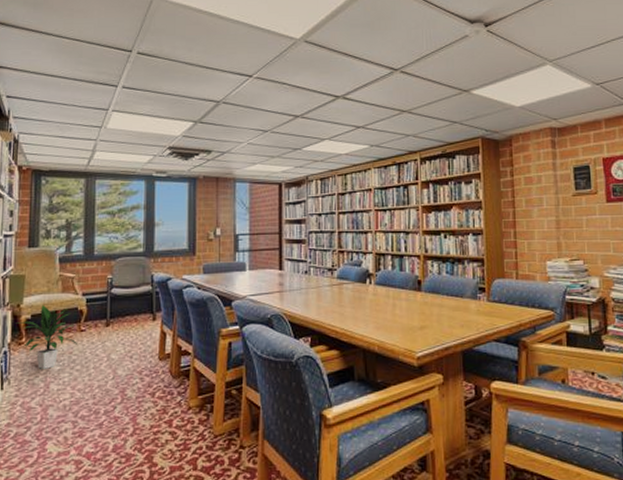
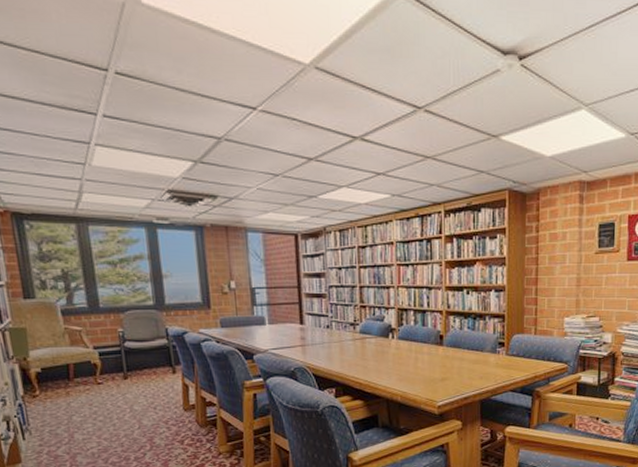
indoor plant: present [17,304,79,369] -> none [27,357,98,420]

